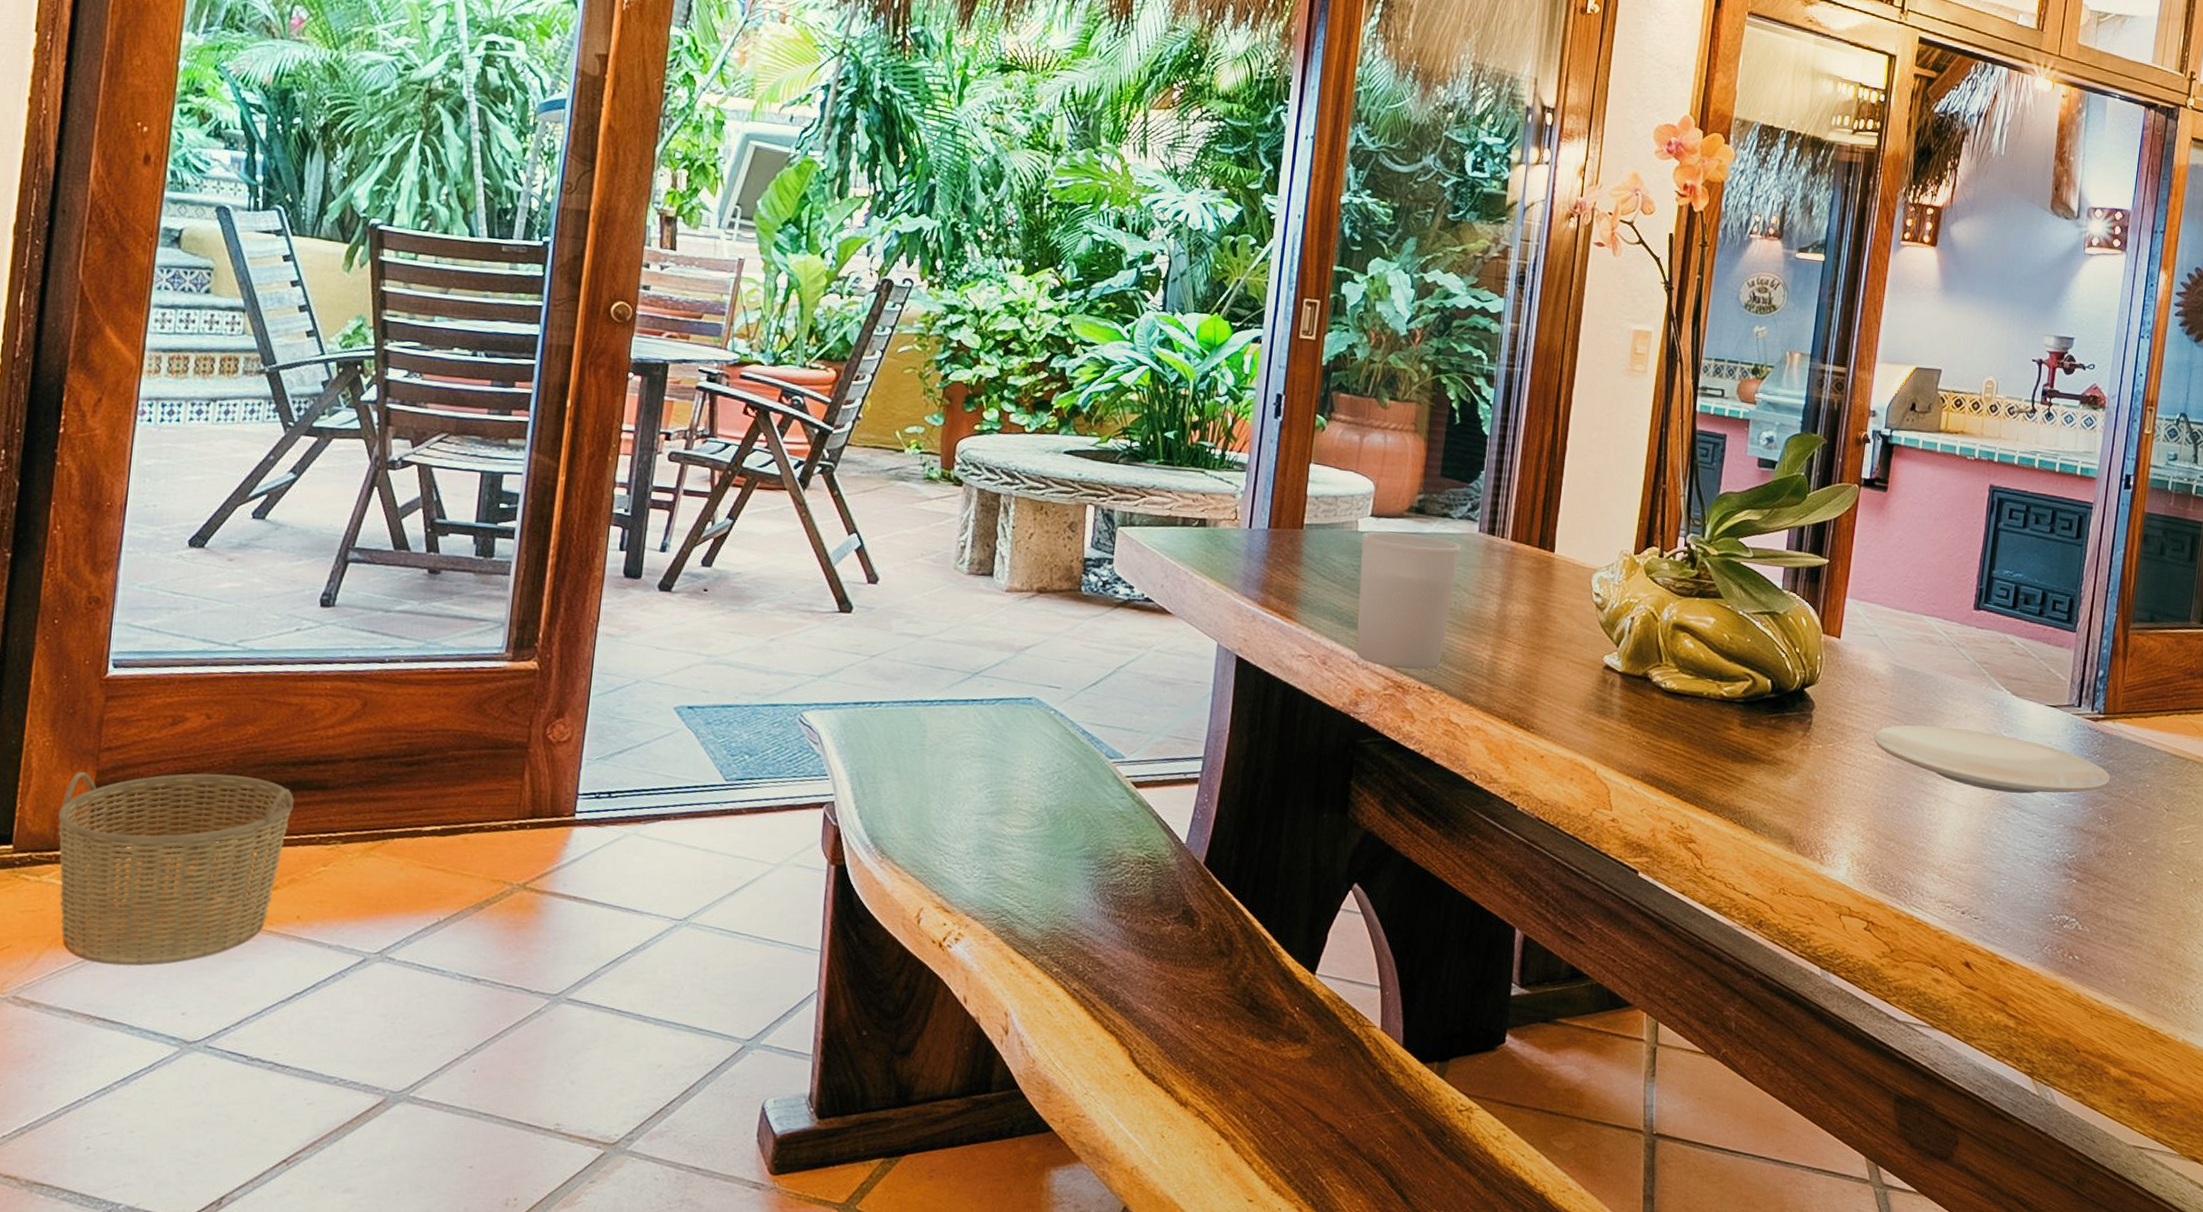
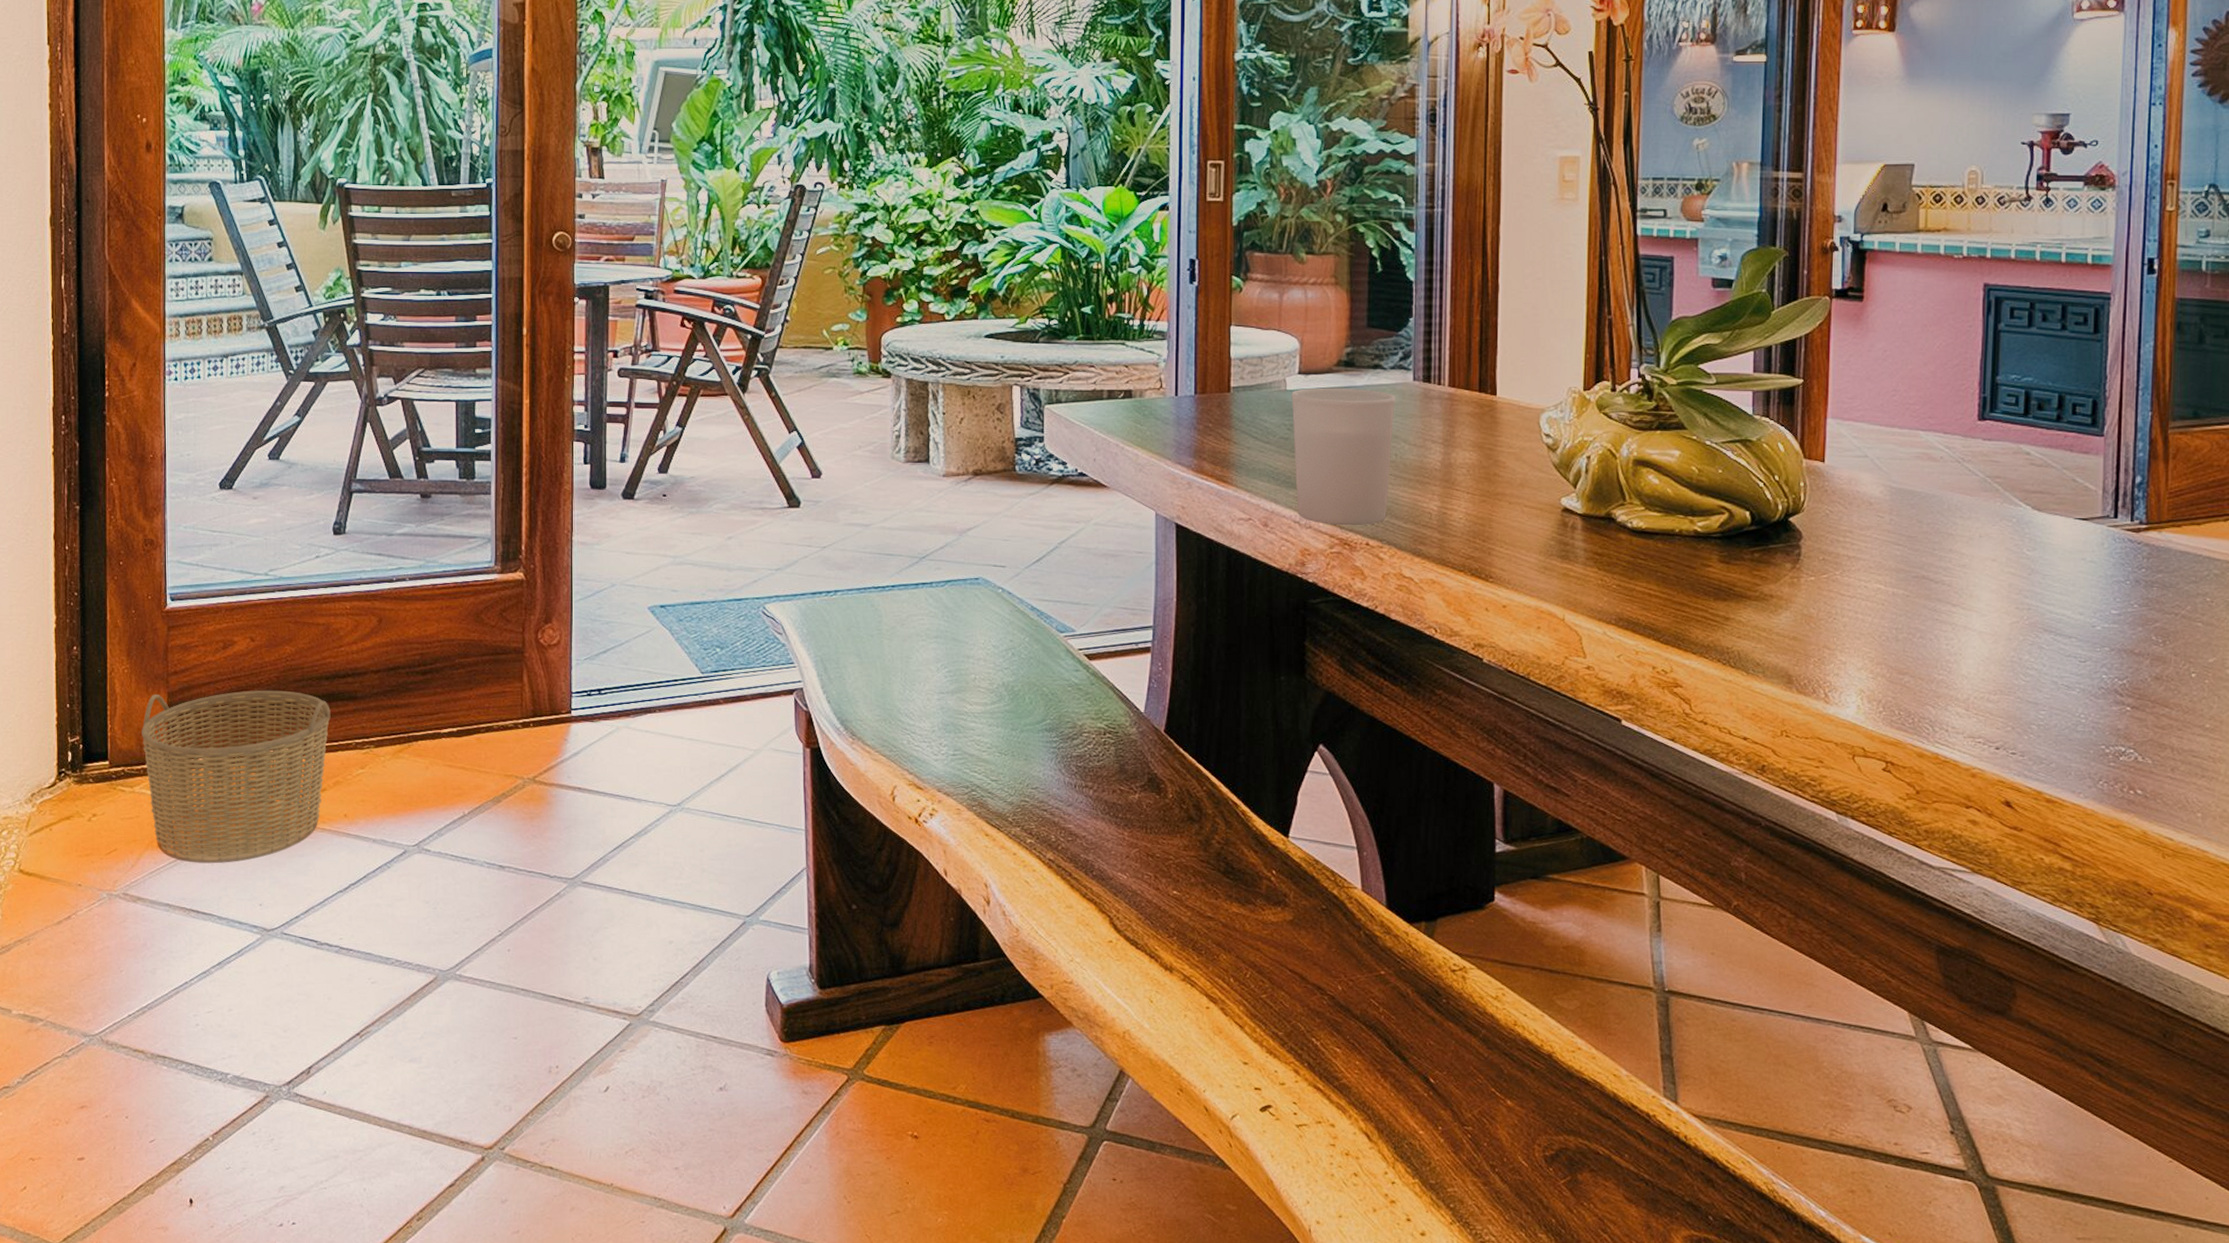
plate: present [1873,724,2110,794] -> none [1873,548,2161,616]

